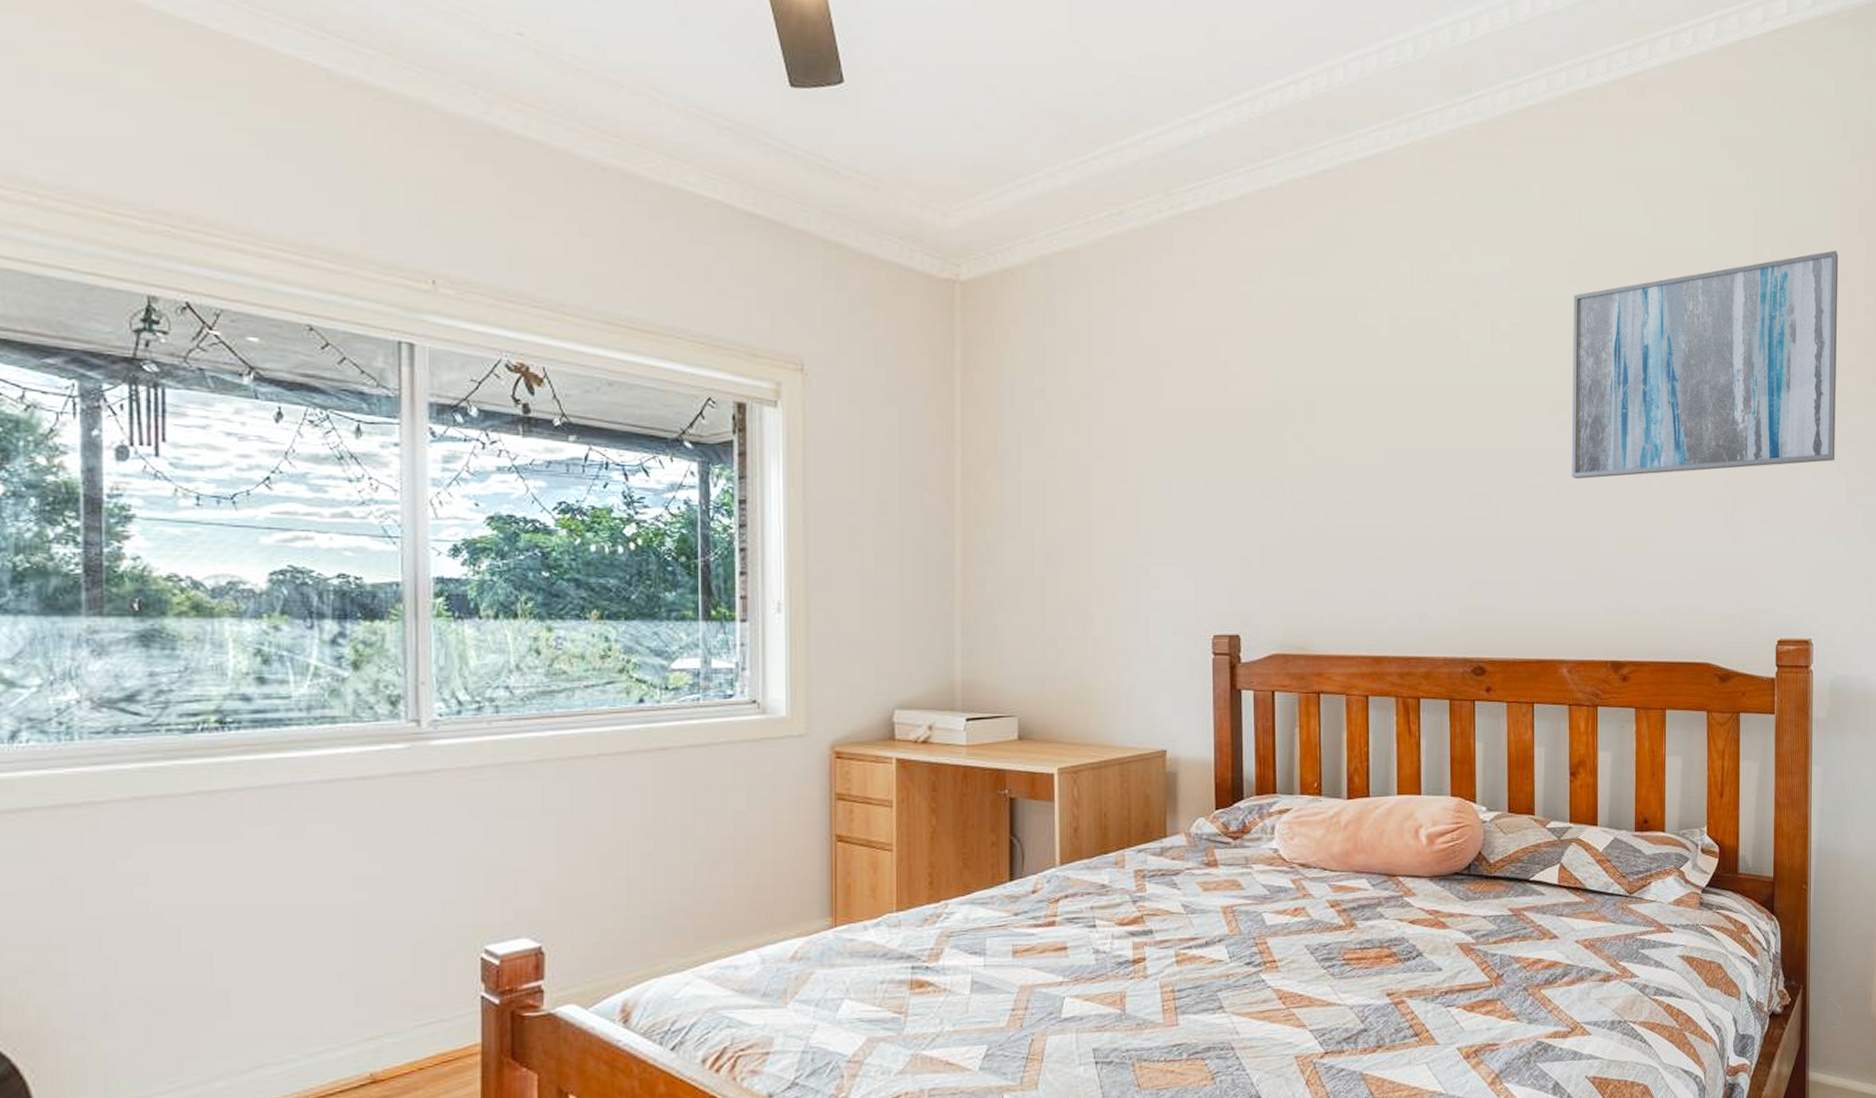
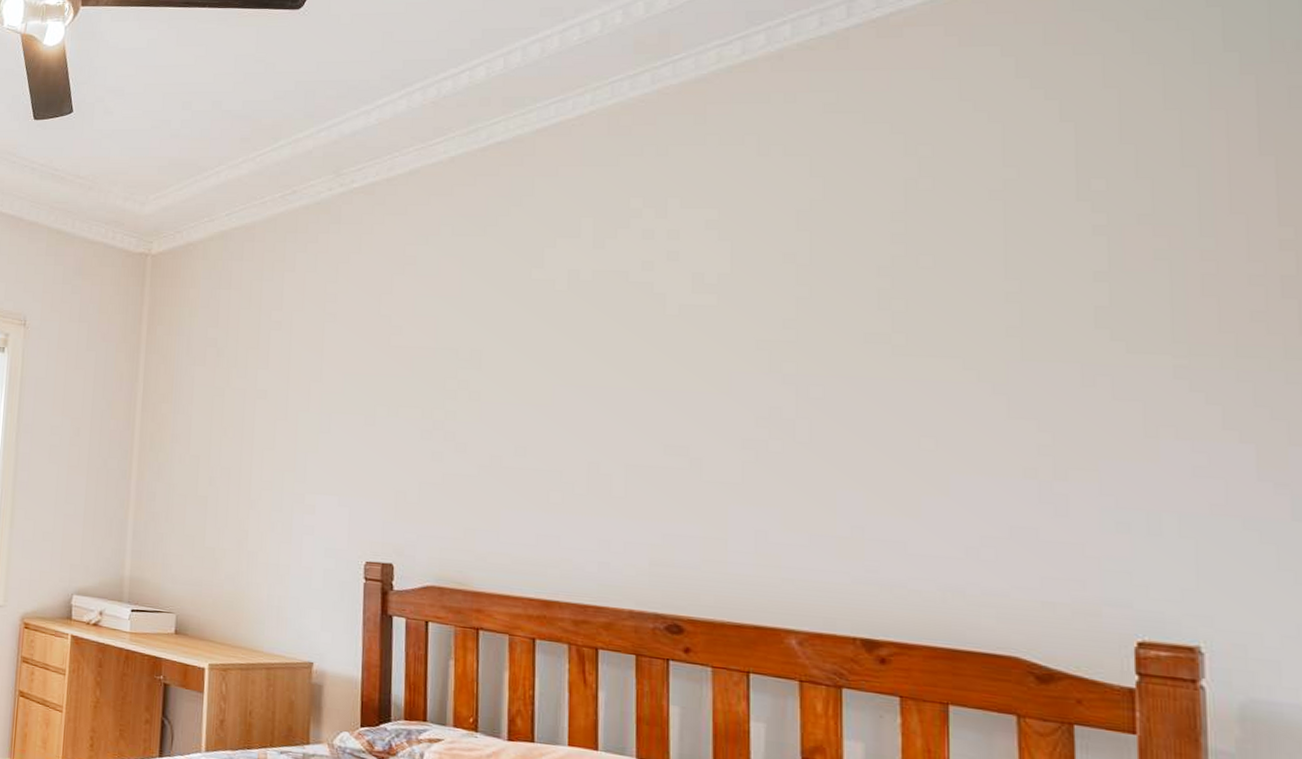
wall art: present [1571,250,1839,480] -> none [801,178,1232,435]

